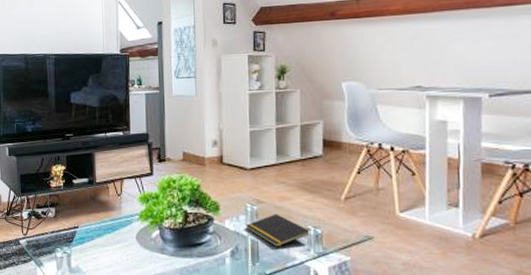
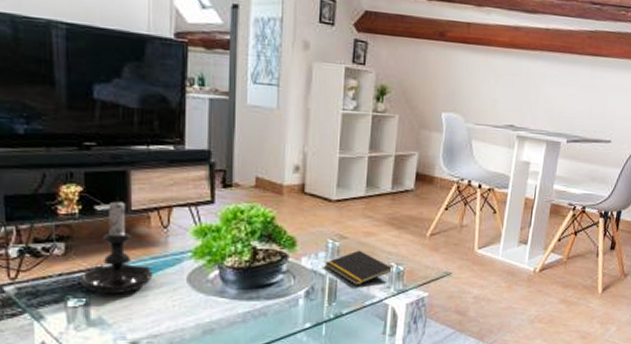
candle holder: none [64,173,112,249] -> present [79,196,153,294]

